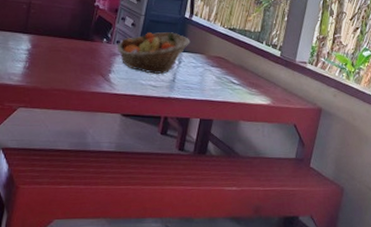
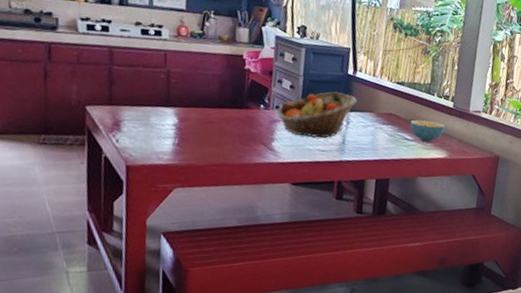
cereal bowl: none [237,65,272,87] -> present [409,119,446,142]

